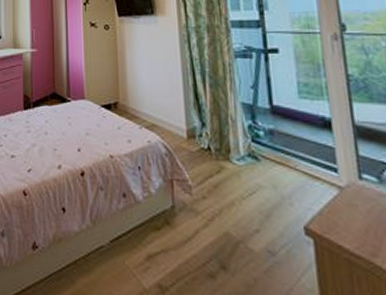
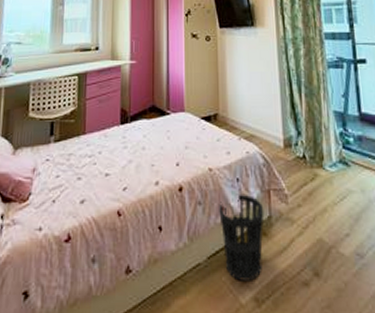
wastebasket: none [121,181,167,268] -> present [219,194,265,281]

